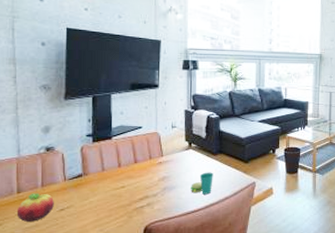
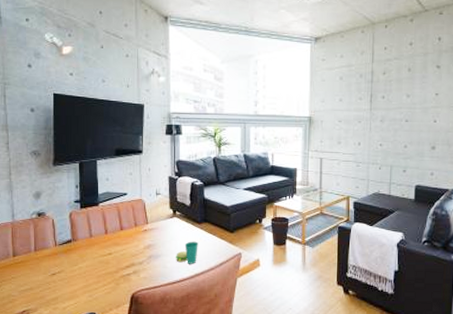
fruit: present [16,193,54,222] -> none [13,257,46,285]

